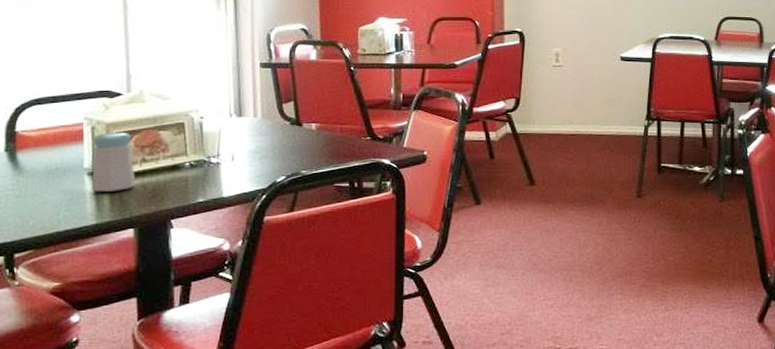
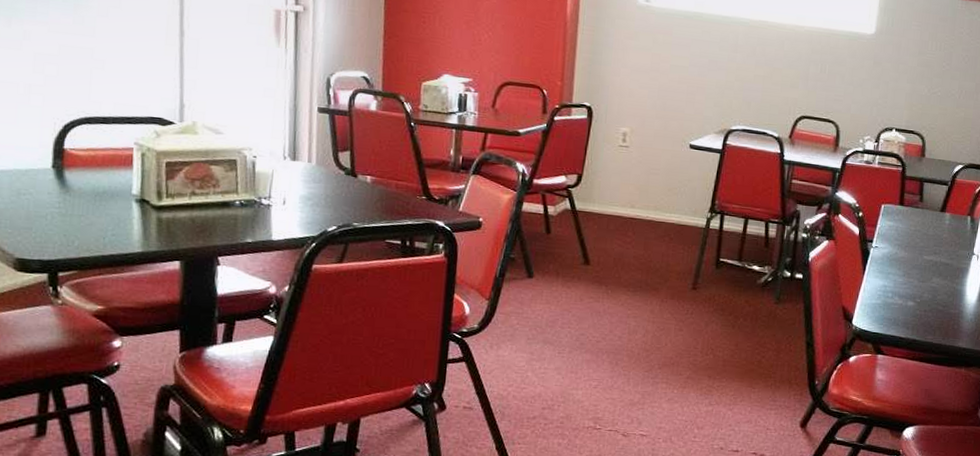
salt shaker: present [91,132,135,192] -> none [139,160,184,222]

